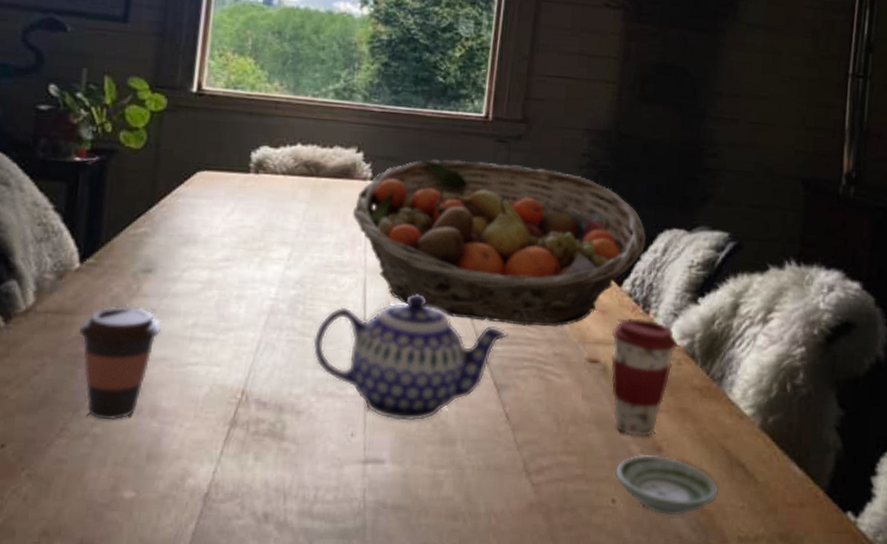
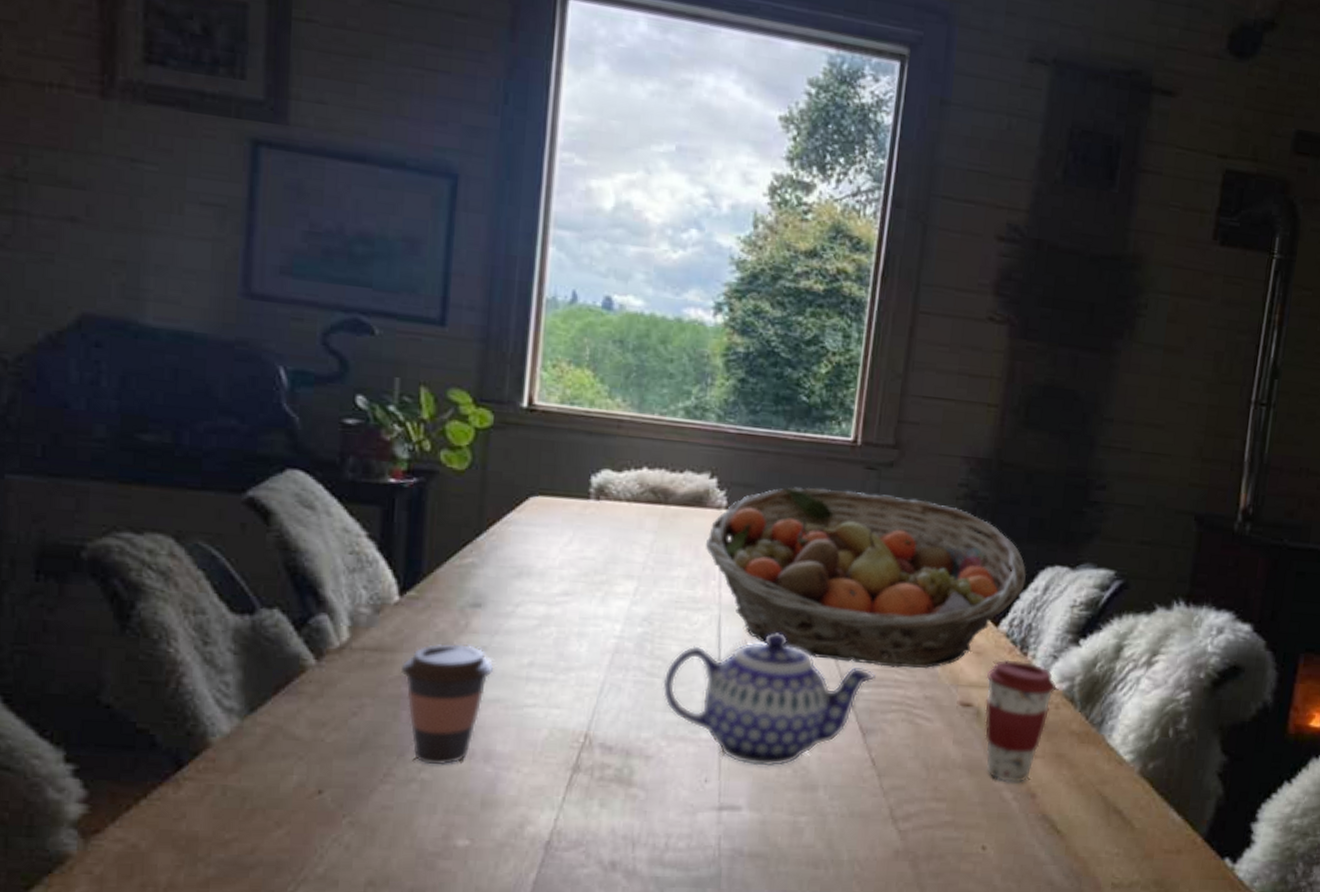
saucer: present [615,455,718,516] -> none [986,801,1093,863]

